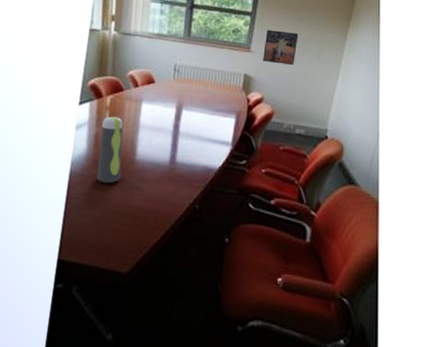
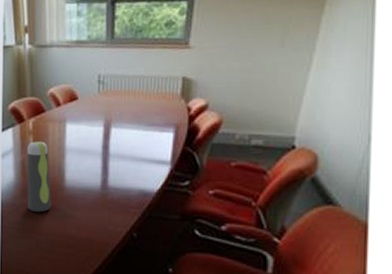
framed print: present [263,30,299,65] -> none [206,14,253,59]

